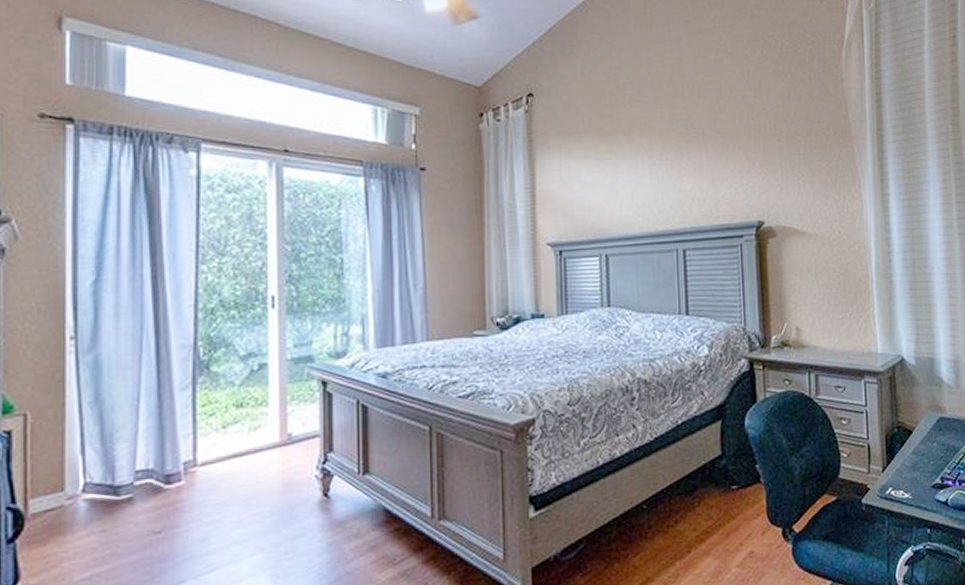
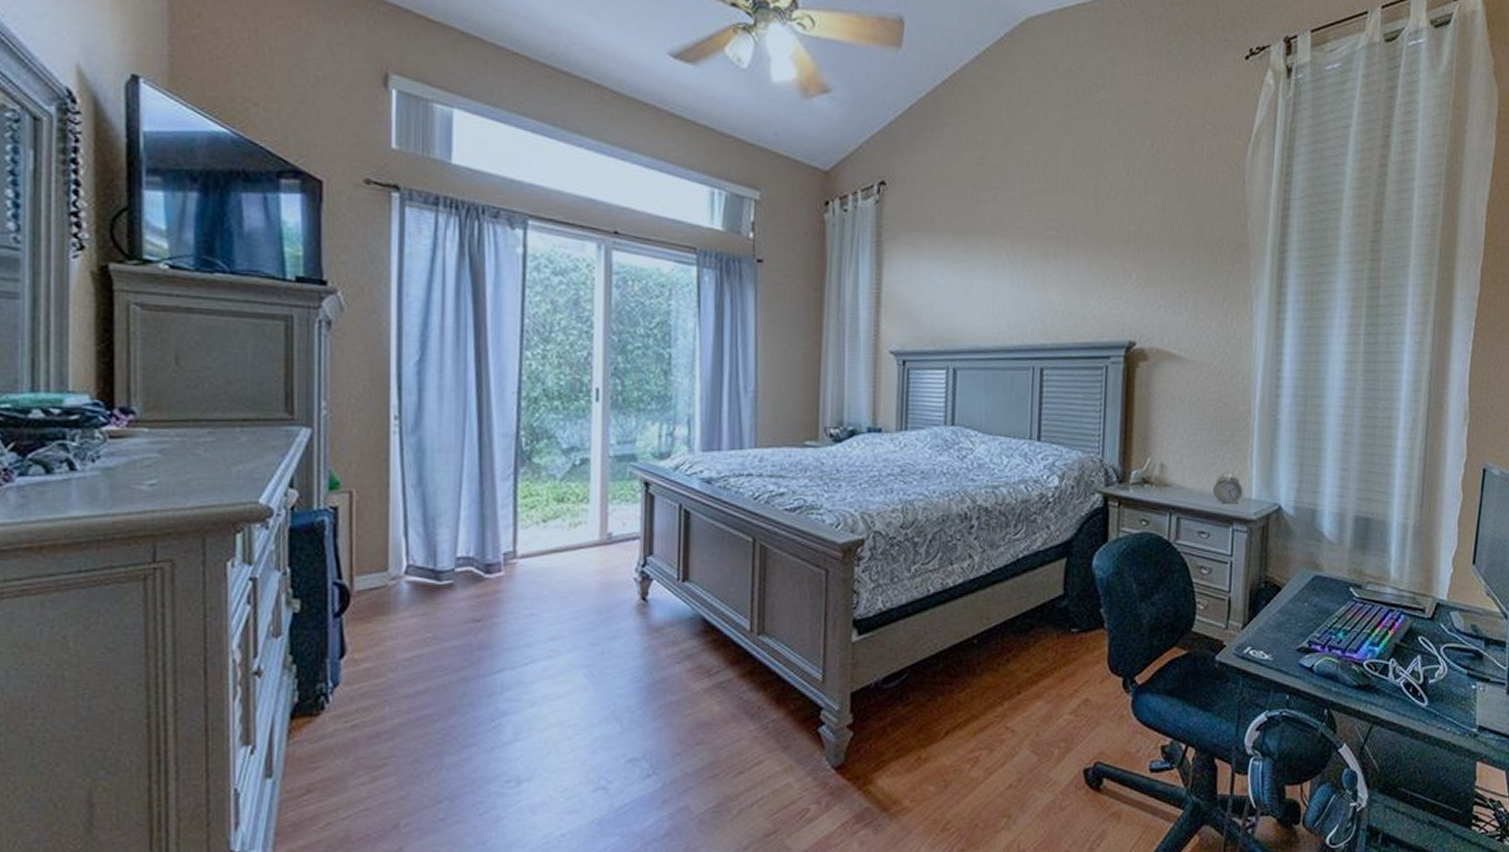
alarm clock: none [844,330,870,360] -> present [1213,471,1243,504]

